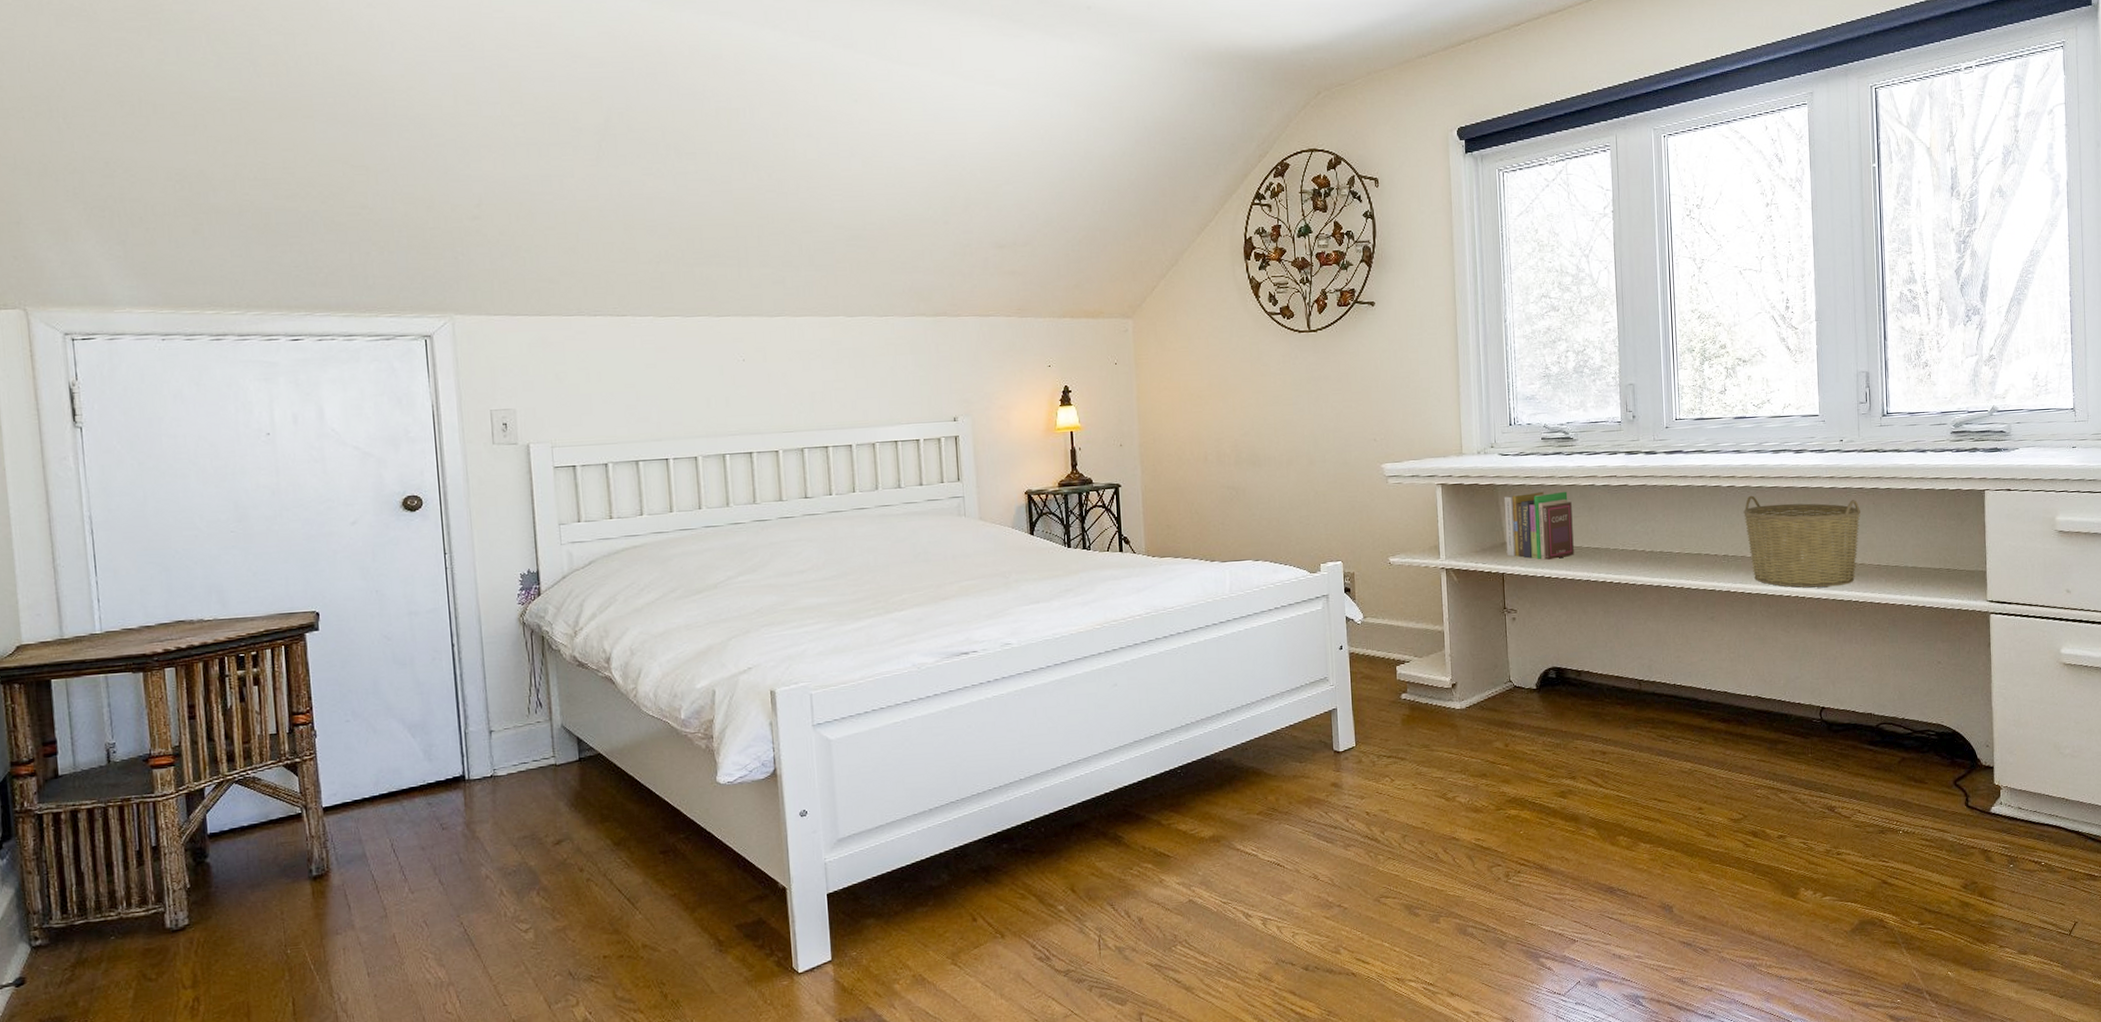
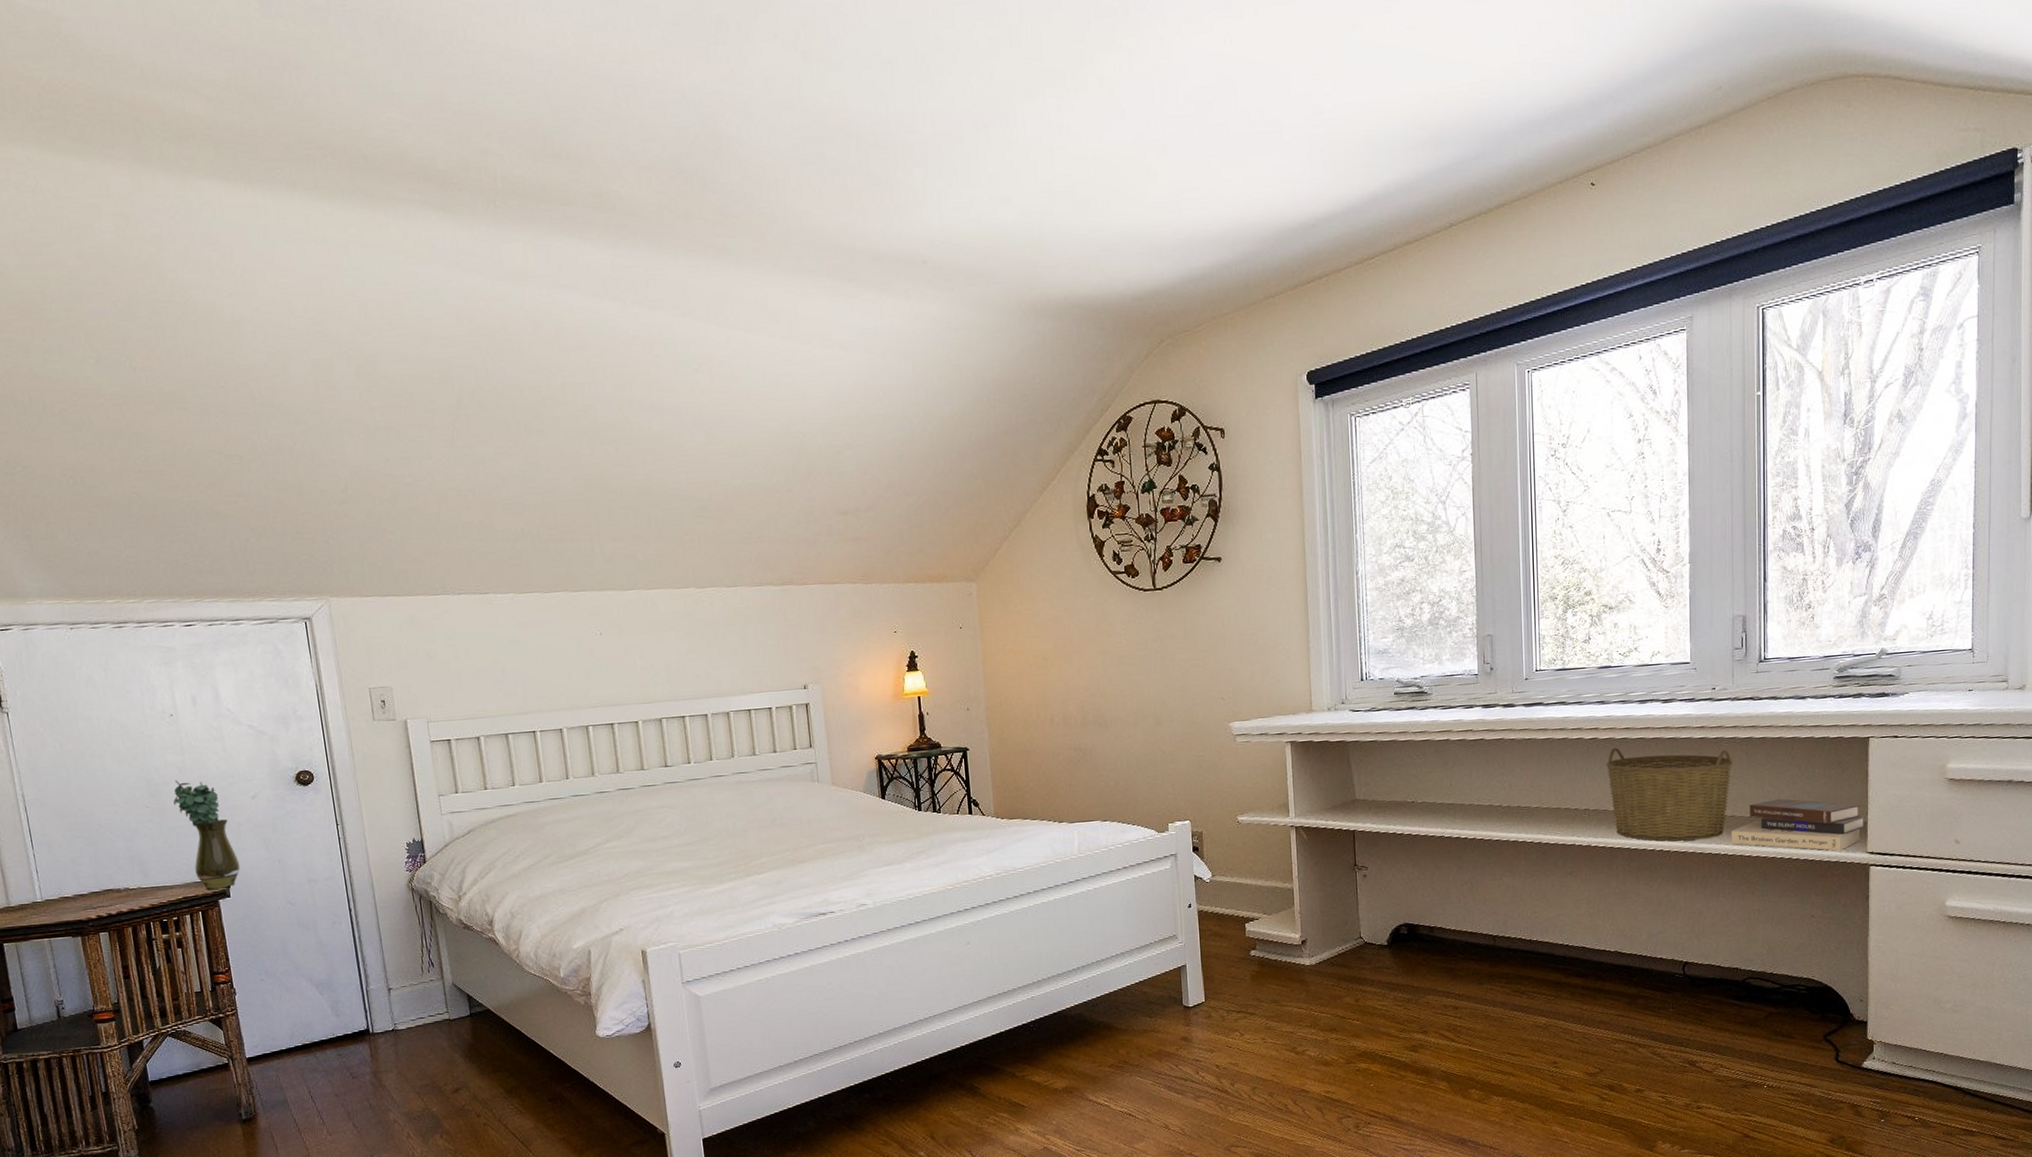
vase: none [263,503,333,622] -> present [173,780,241,890]
books: present [1504,491,1574,560] -> none [1355,746,1428,817]
books: none [1861,547,1985,599] -> present [1731,798,1866,851]

